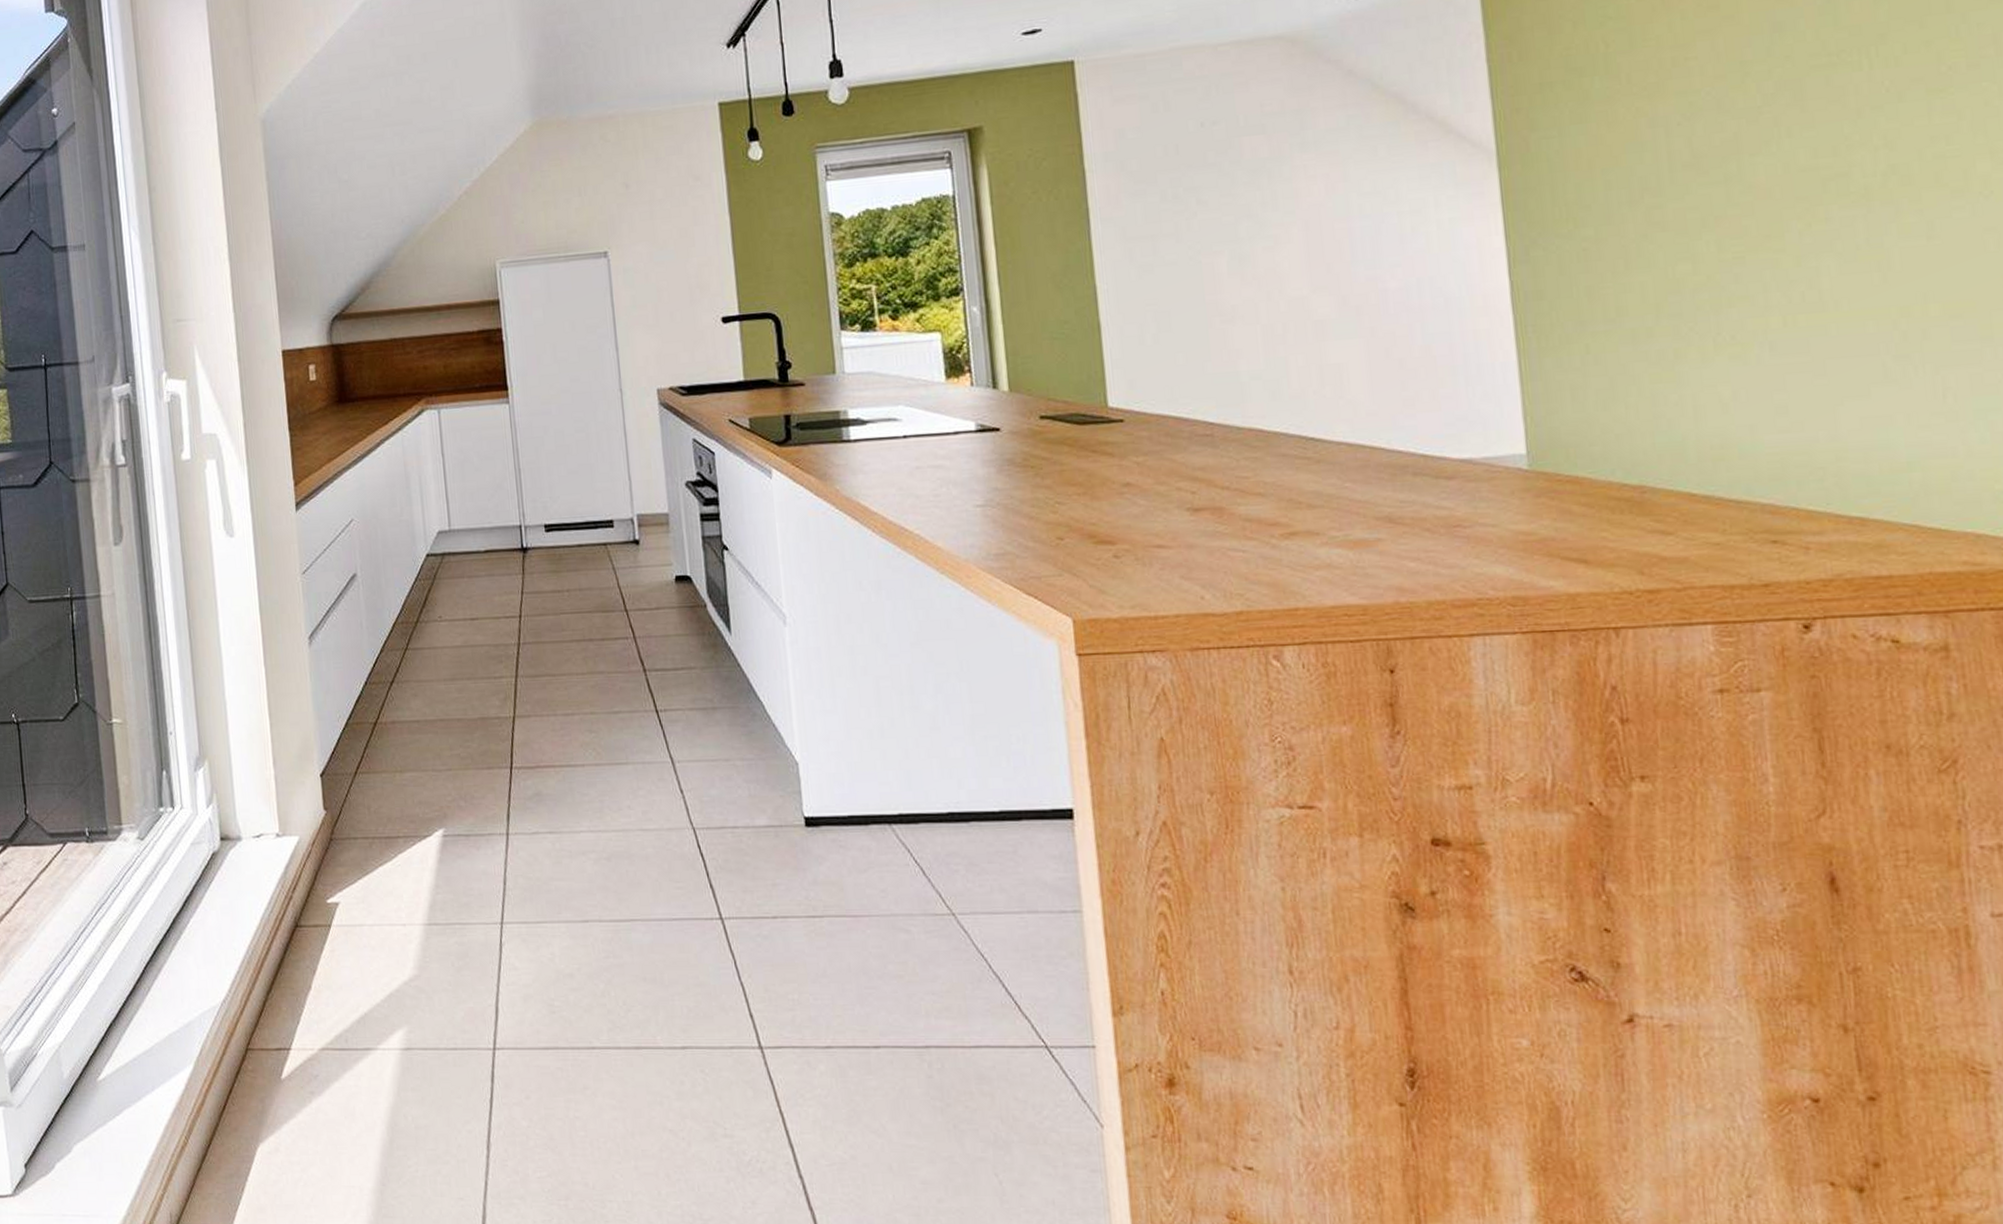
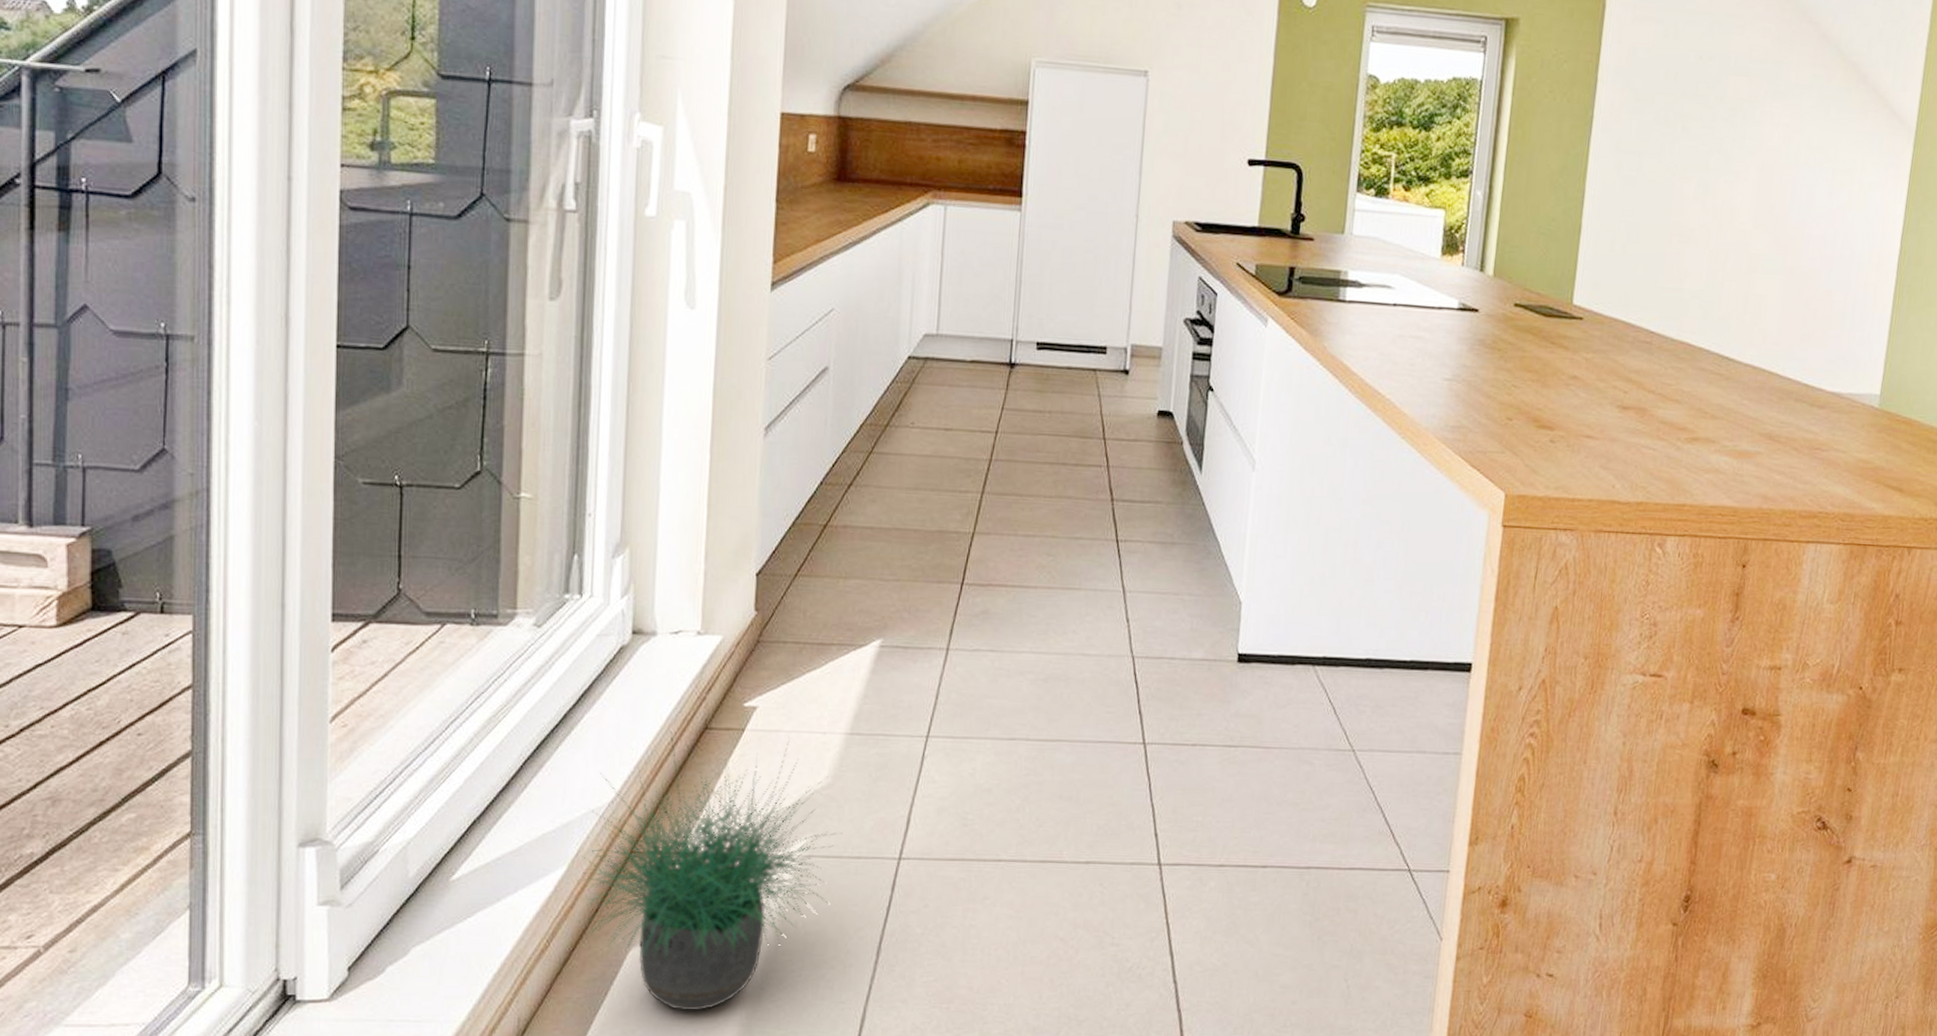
potted plant: none [203,931,436,1207] -> present [577,731,843,1011]

